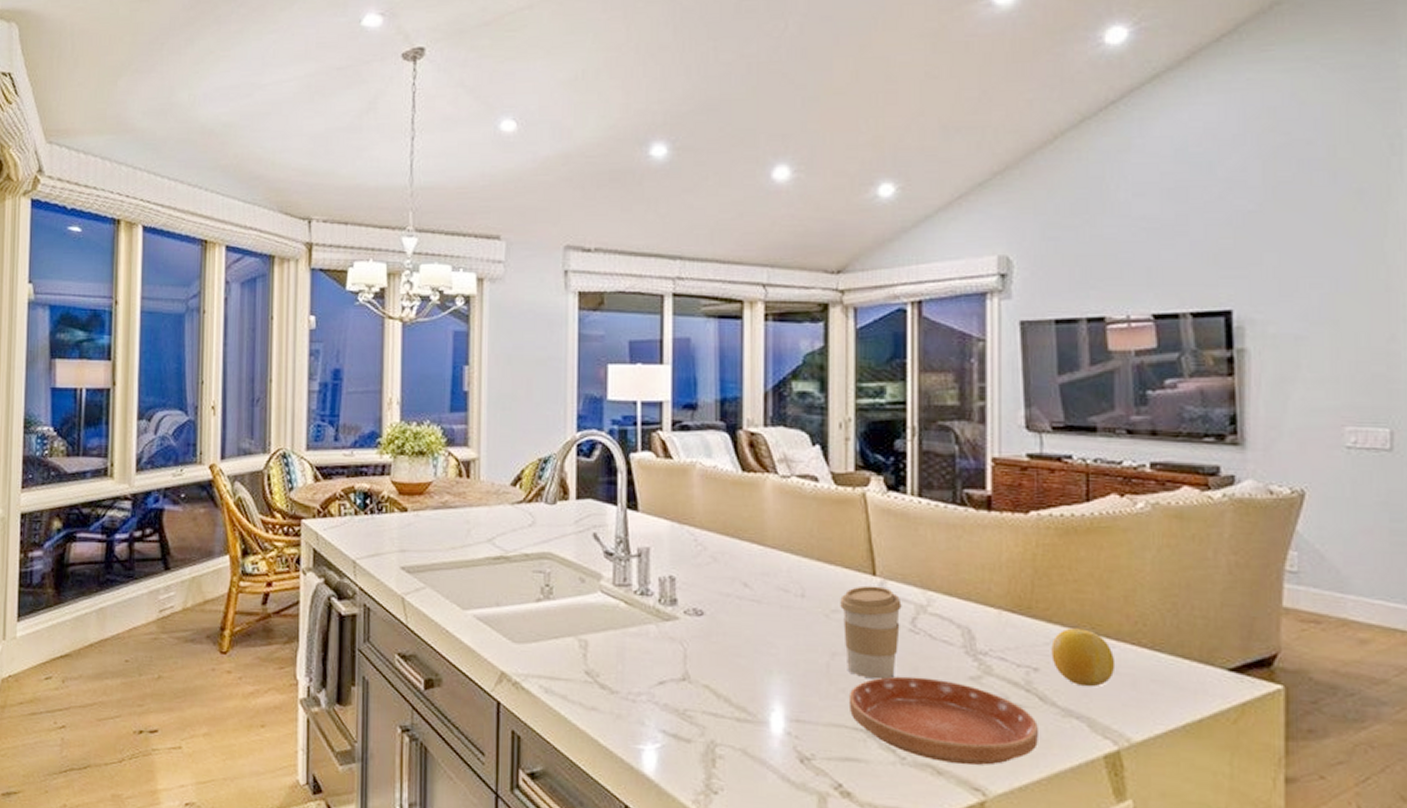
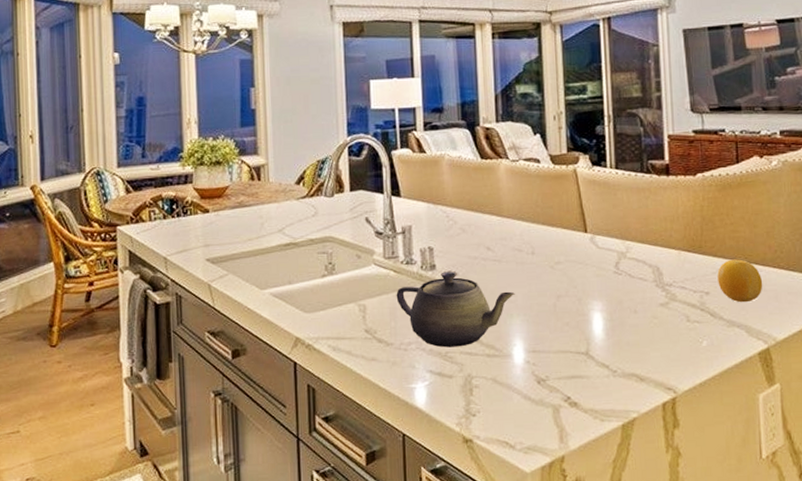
teapot: none [626,609,777,705] -> present [396,271,515,348]
coffee cup: present [840,585,902,680] -> none [561,240,608,313]
saucer: present [848,676,1038,766] -> none [571,307,711,372]

